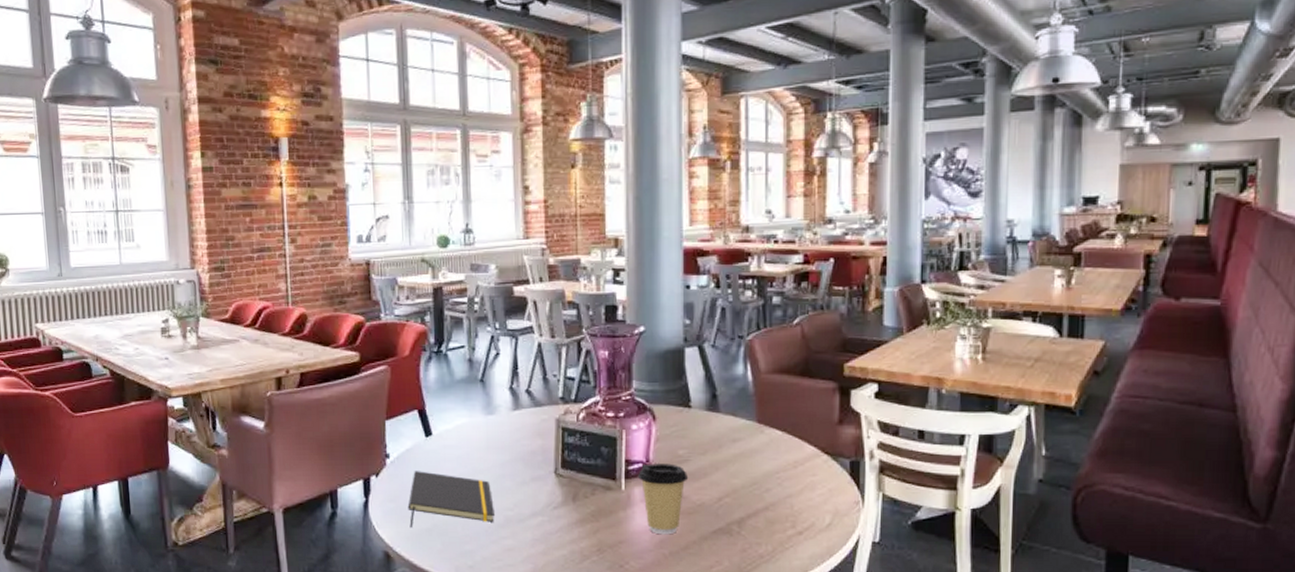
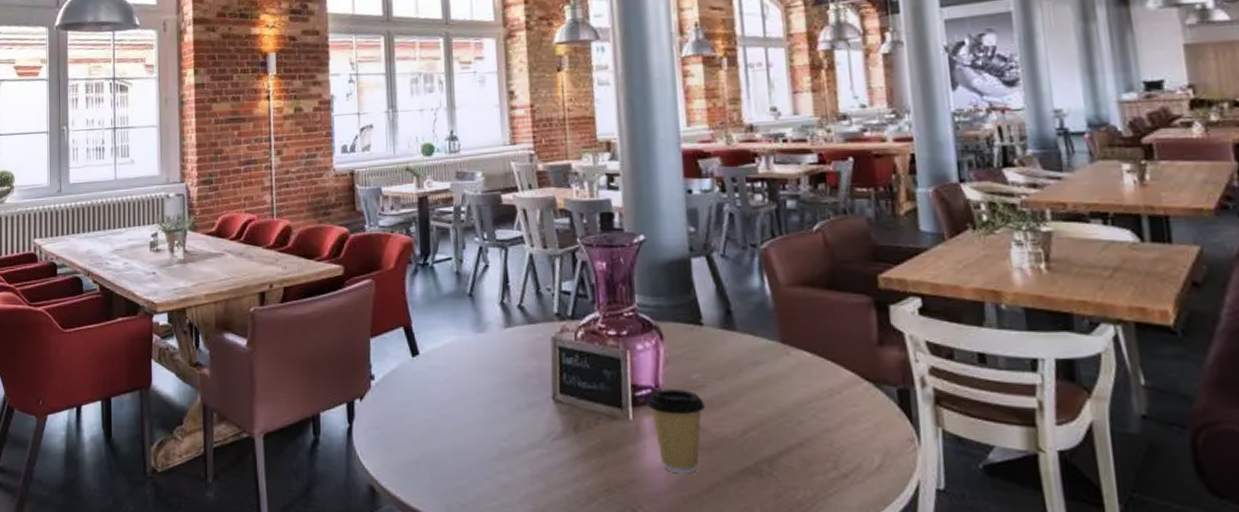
notepad: present [407,471,494,528] -> none [394,394,488,459]

